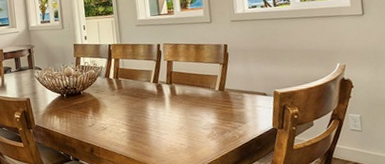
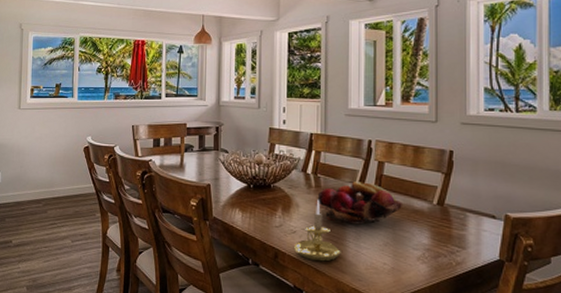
candle holder: none [106,99,146,150] -> present [294,199,341,262]
fruit basket: none [119,79,192,116] -> present [315,182,403,225]

